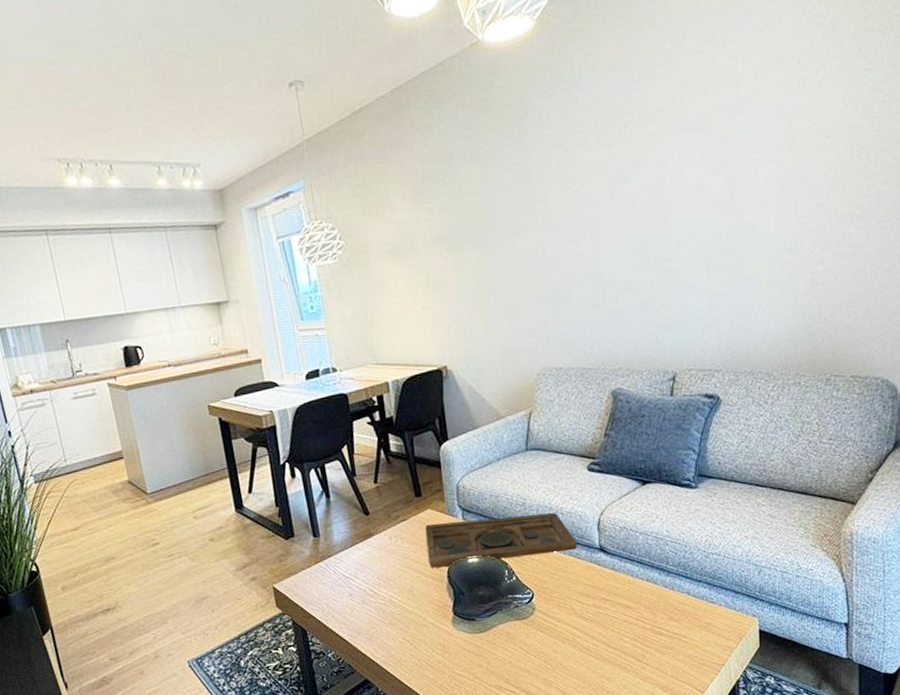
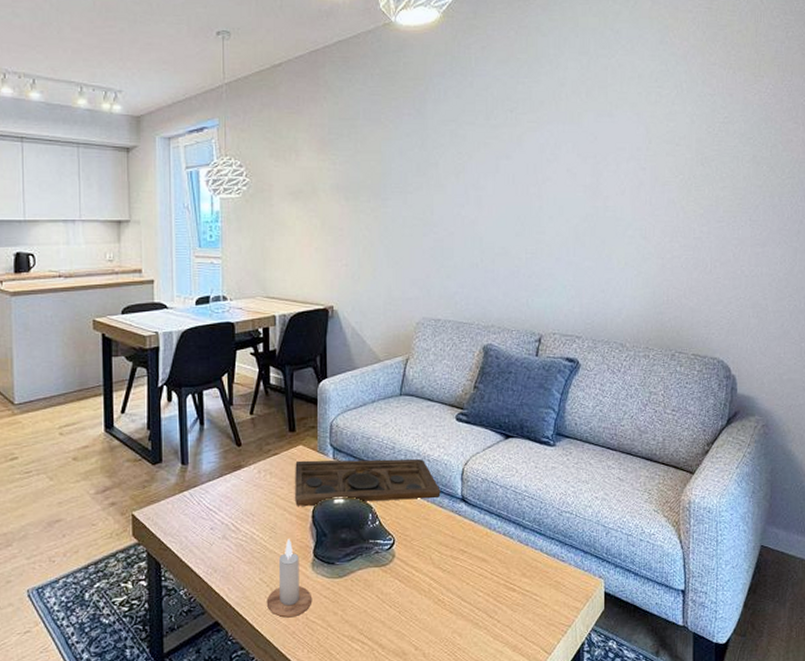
candle: none [412,599,457,672] -> present [266,539,313,618]

